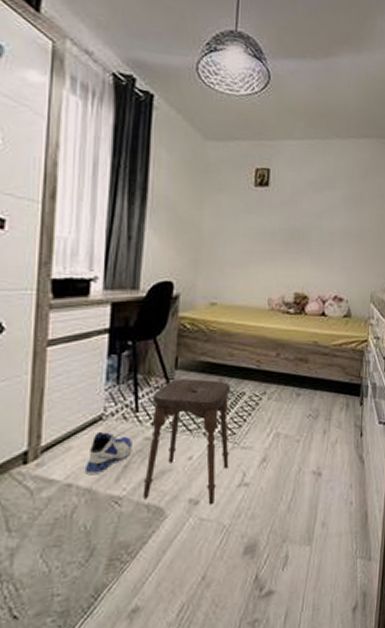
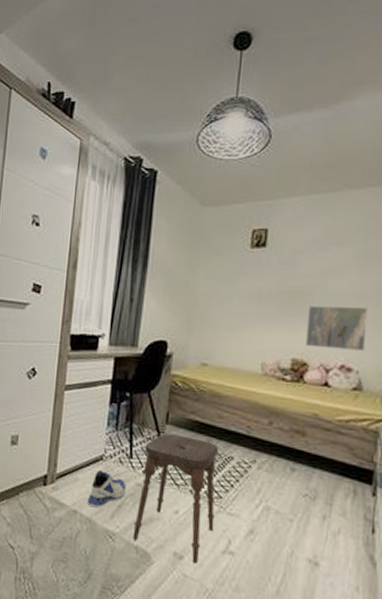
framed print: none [306,243,354,283] -> present [305,305,368,351]

